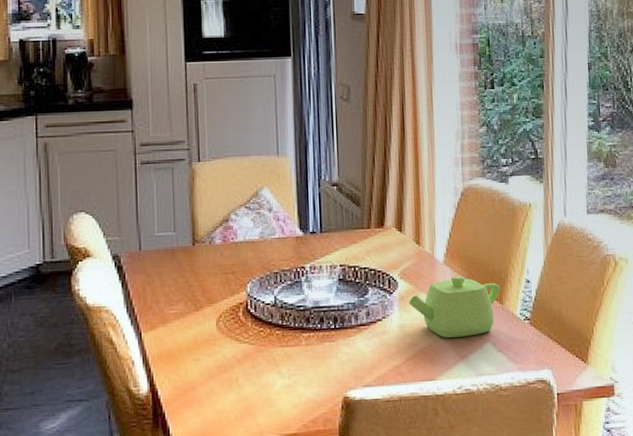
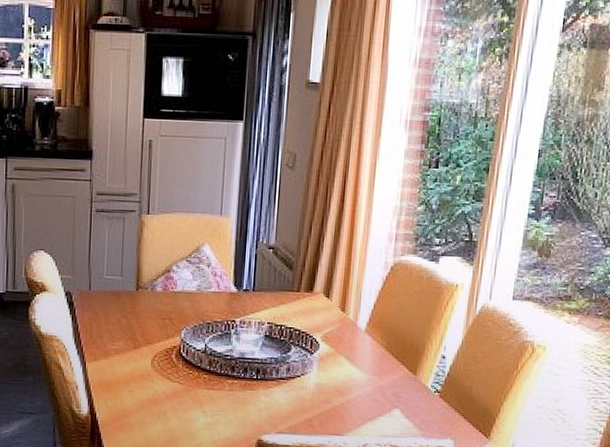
teapot: present [409,276,500,338] -> none [327,345,416,401]

